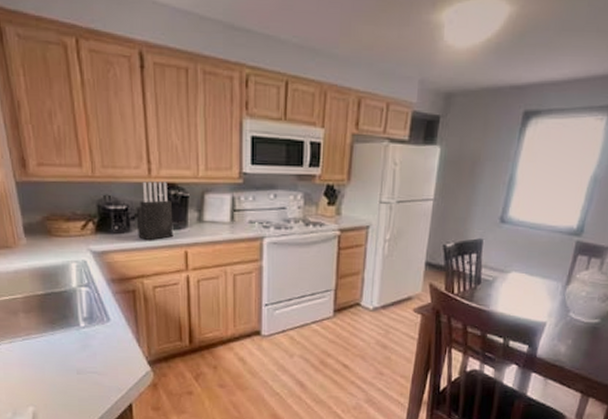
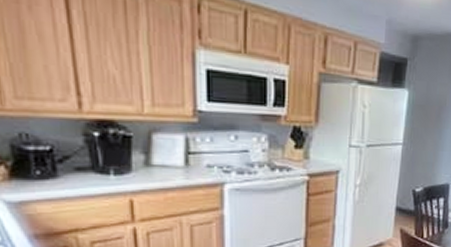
knife block: present [136,181,174,241] -> none [63,117,115,189]

